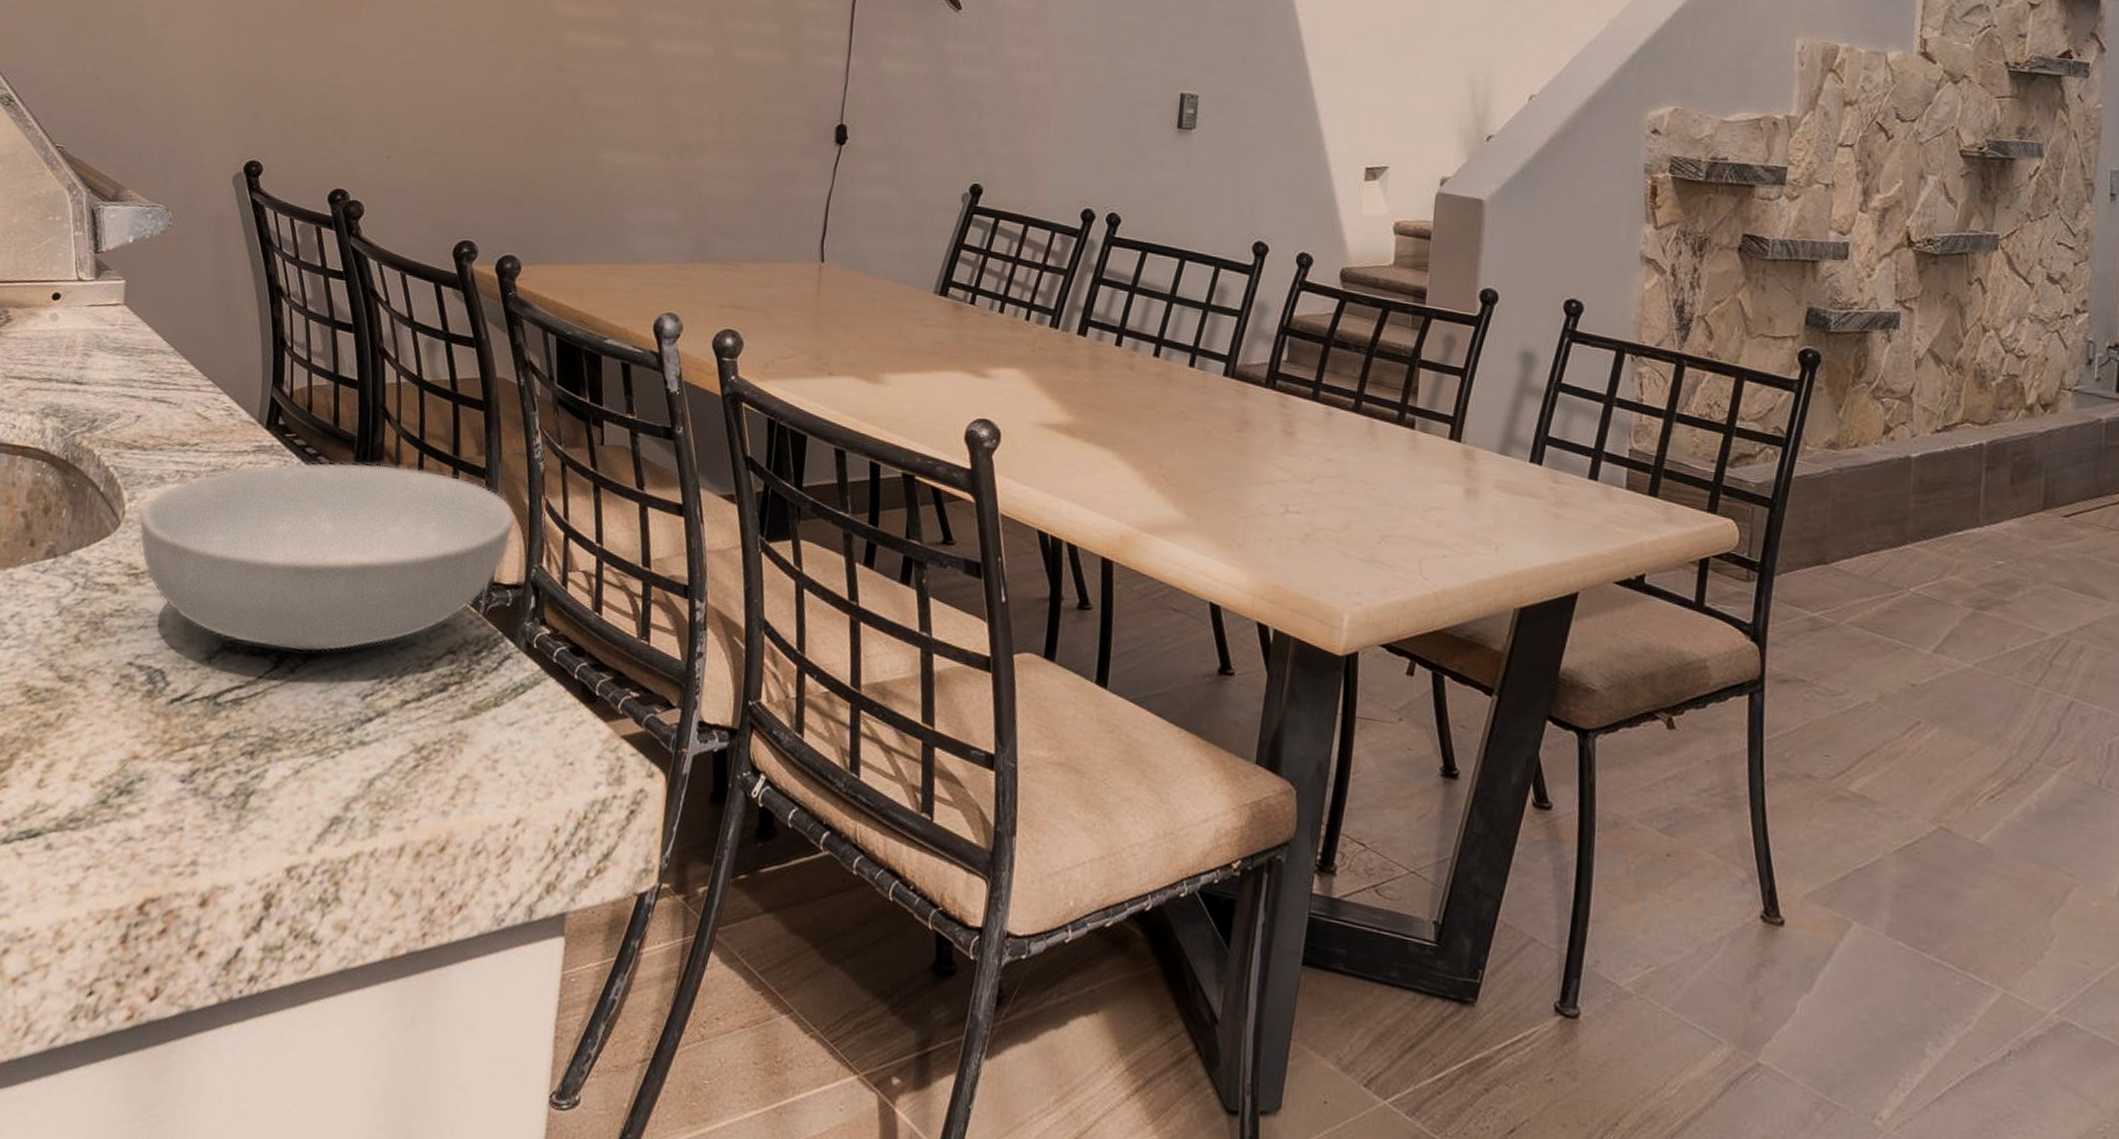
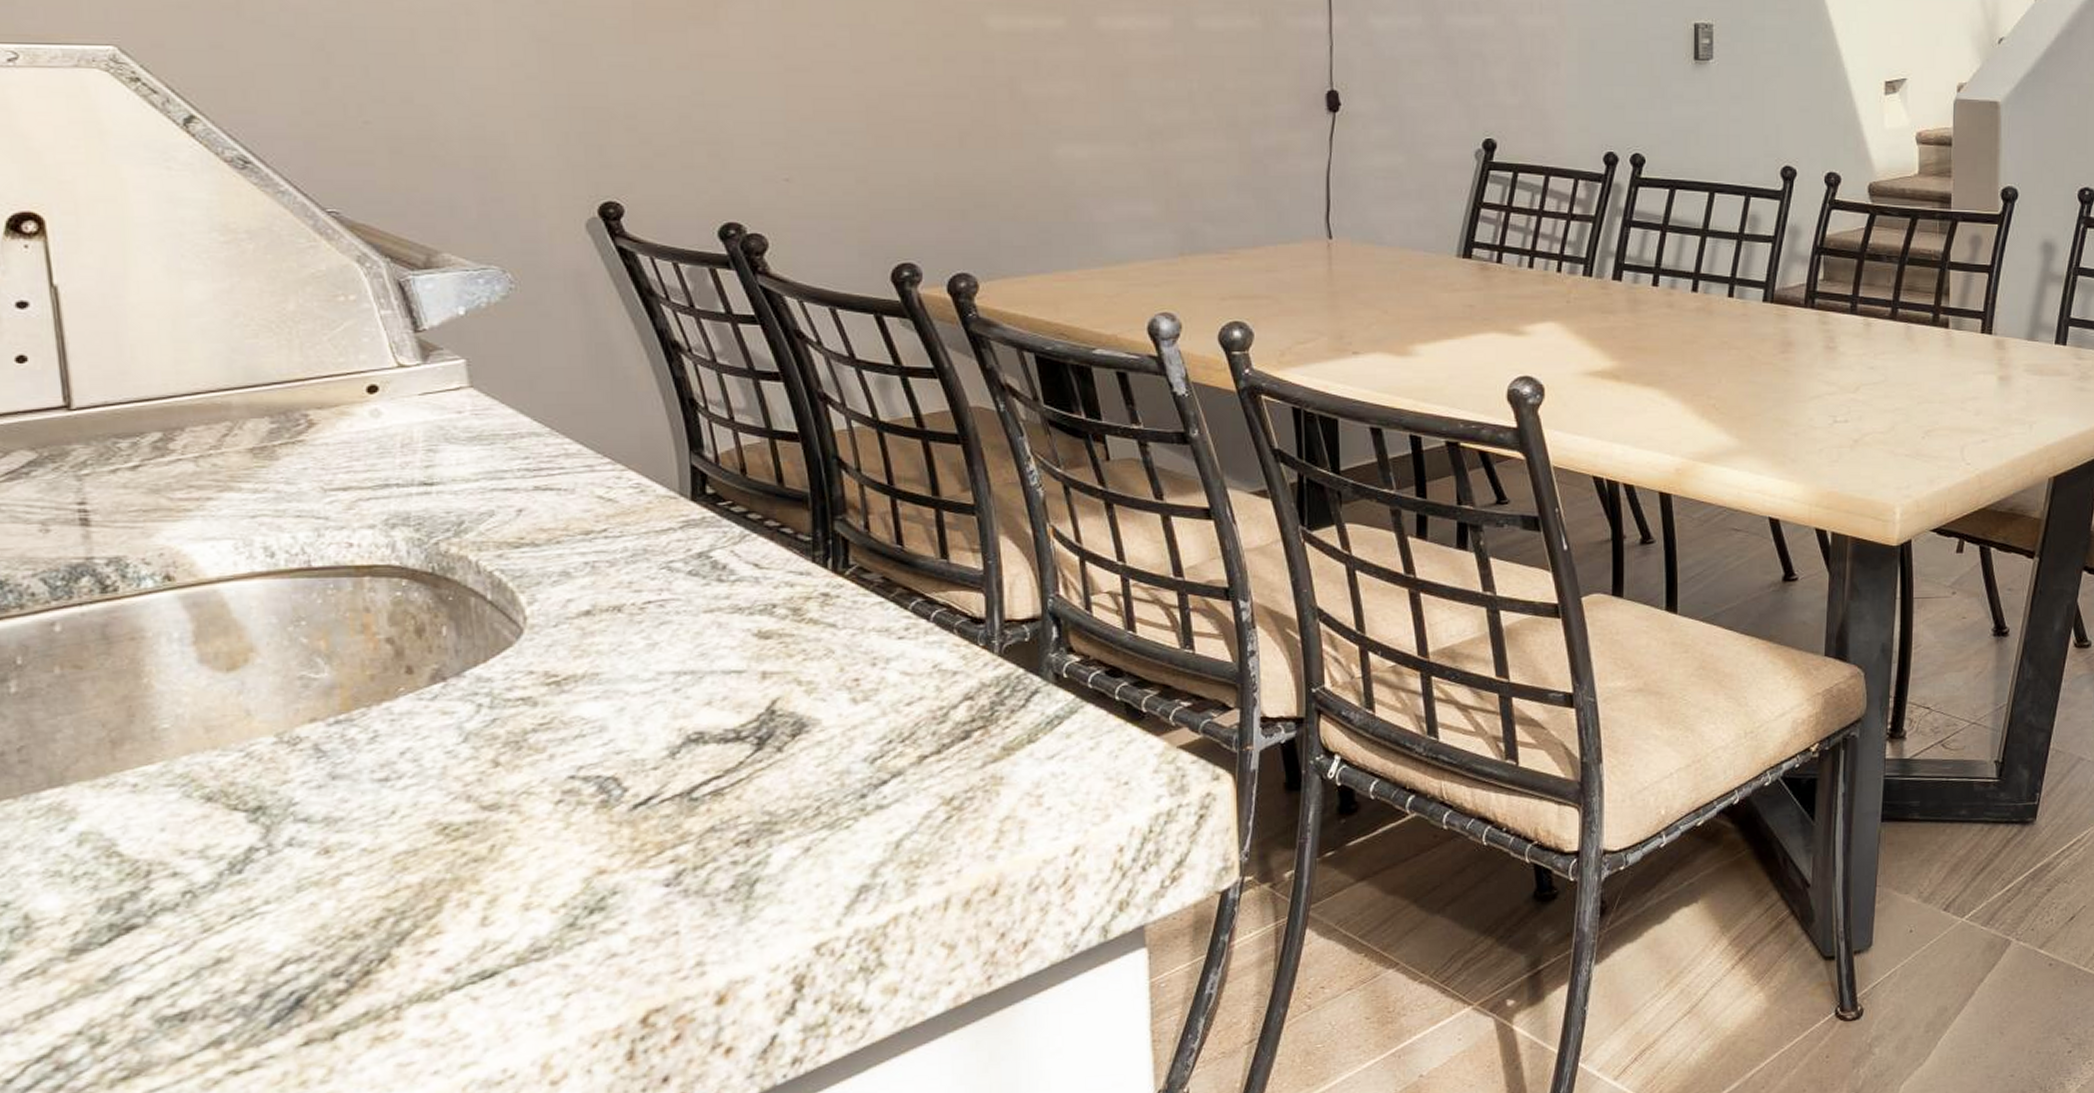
serving bowl: present [138,462,516,653] -> none [546,516,1020,732]

